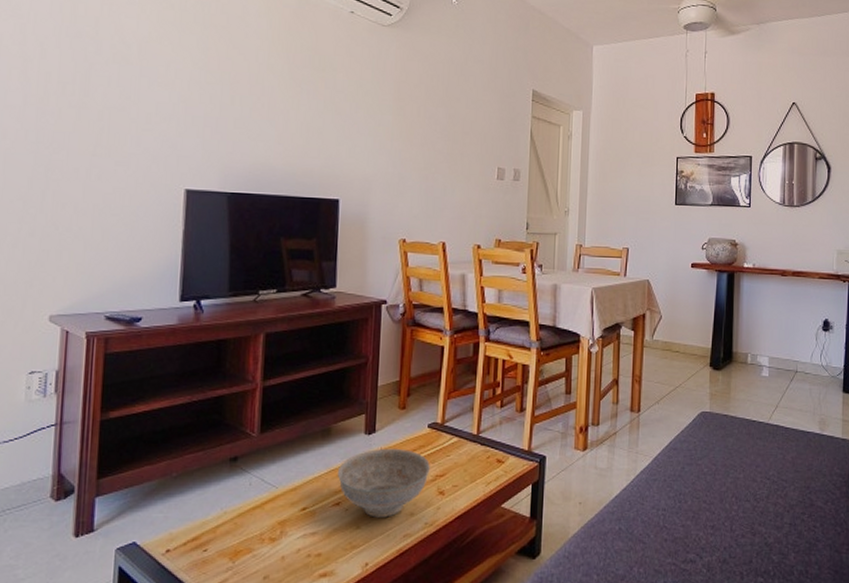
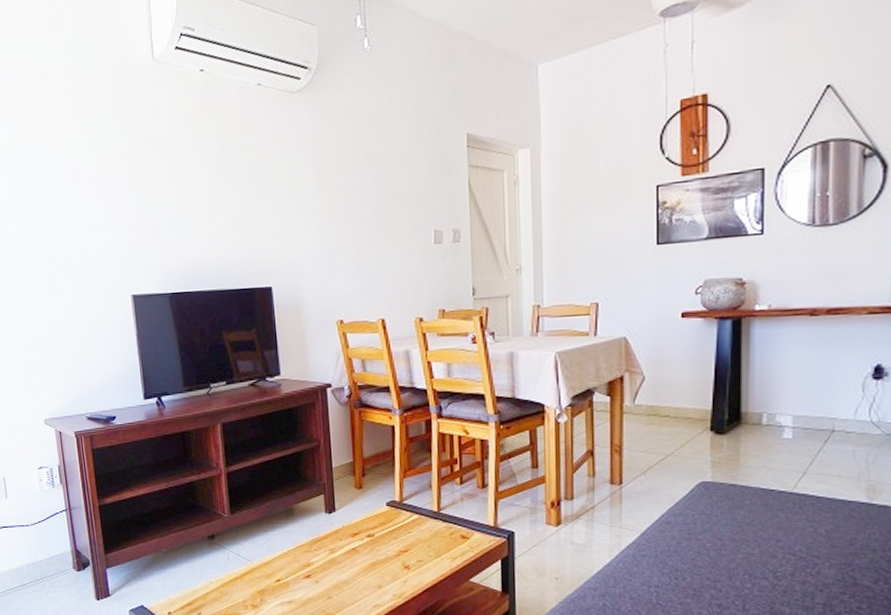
decorative bowl: present [337,448,430,518] -> none [304,525,393,589]

